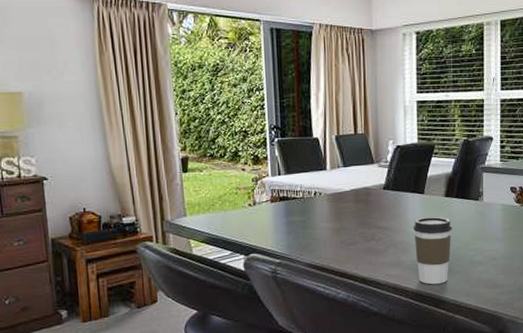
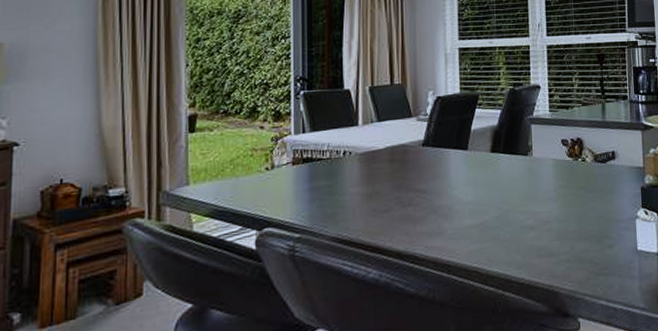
coffee cup: present [413,217,452,285] -> none [456,175,500,257]

